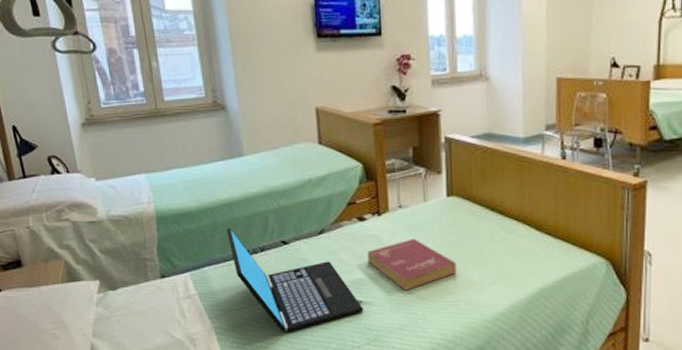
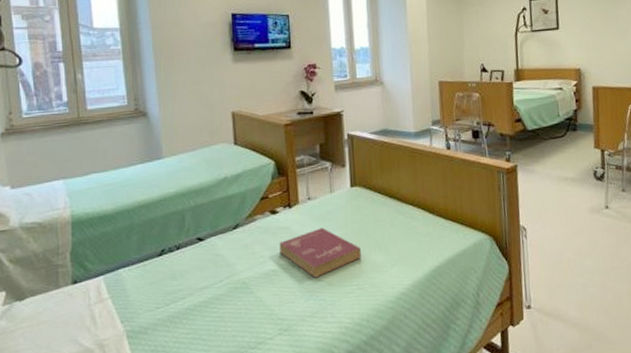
laptop: present [227,227,364,333] -> none [143,228,276,330]

